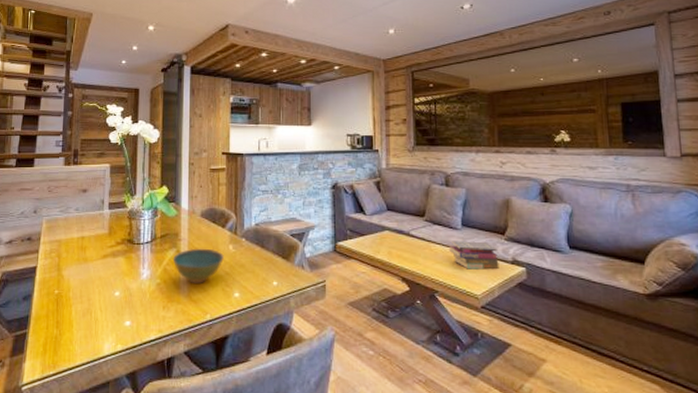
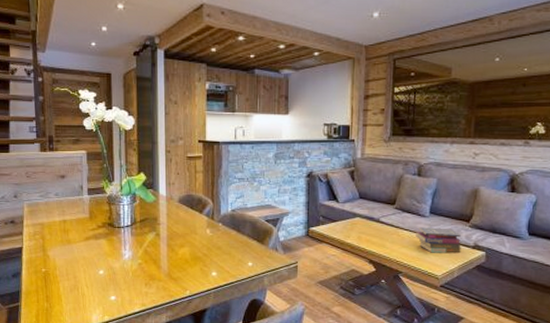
bowl: present [173,248,224,283] -> none [153,231,202,264]

